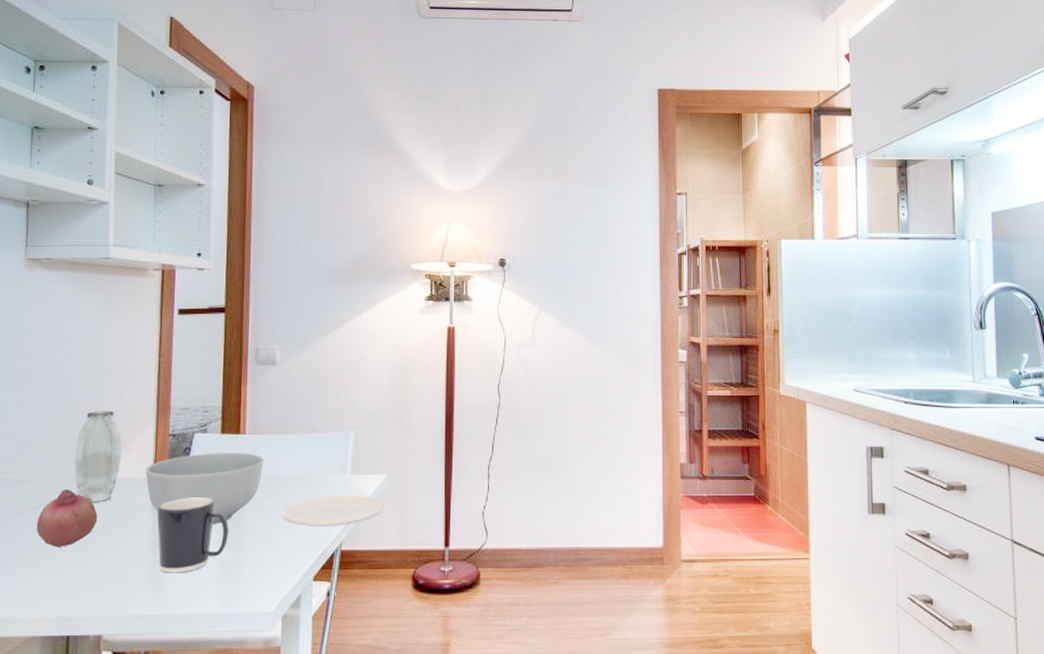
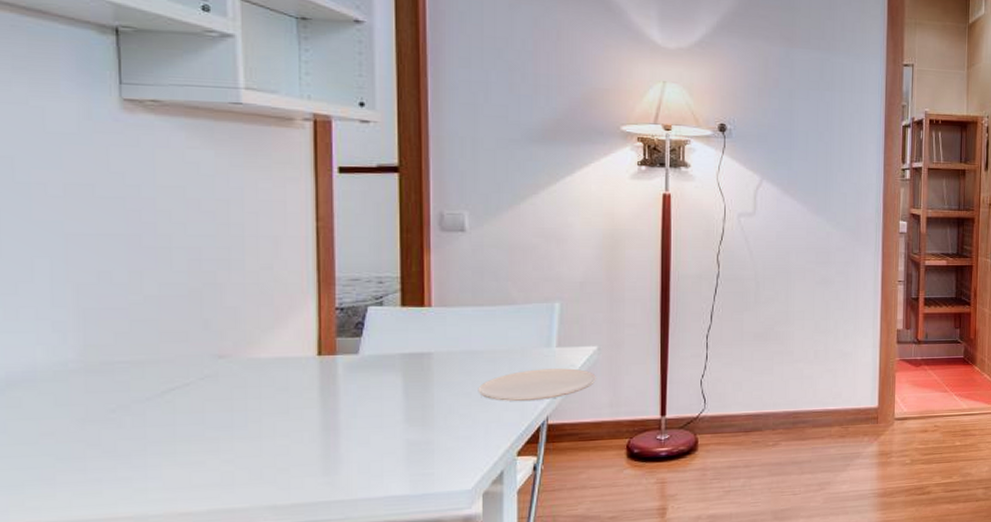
fruit: present [36,489,98,547] -> none [166,370,249,436]
vase: present [74,411,122,502] -> none [212,282,275,384]
bowl: present [145,453,264,525] -> none [307,327,454,404]
mug: present [157,496,229,573] -> none [325,374,415,457]

